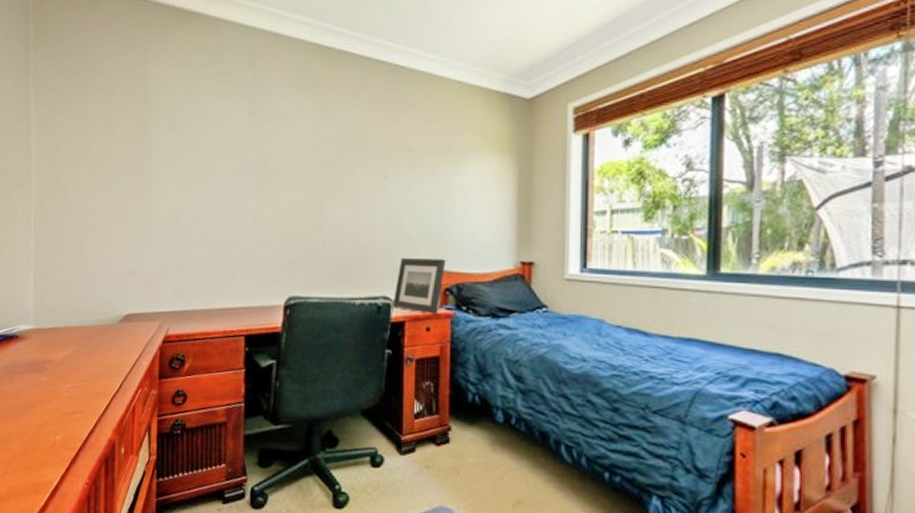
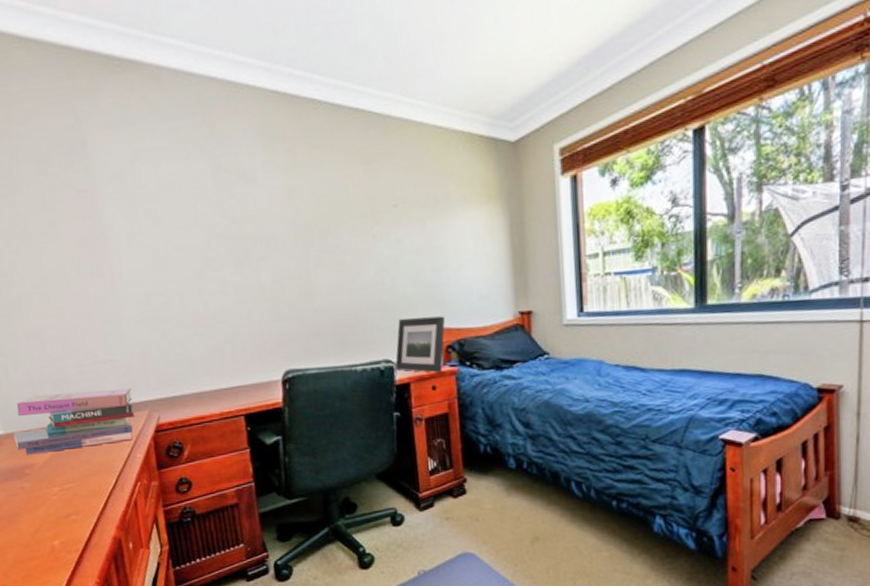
books: none [42,296,149,351] -> present [13,387,134,455]

